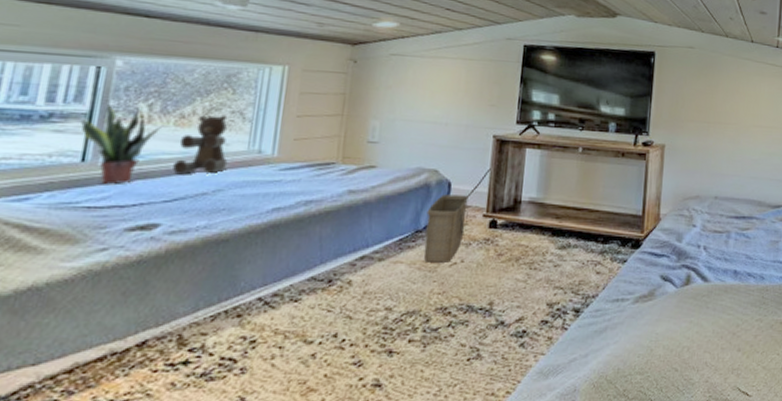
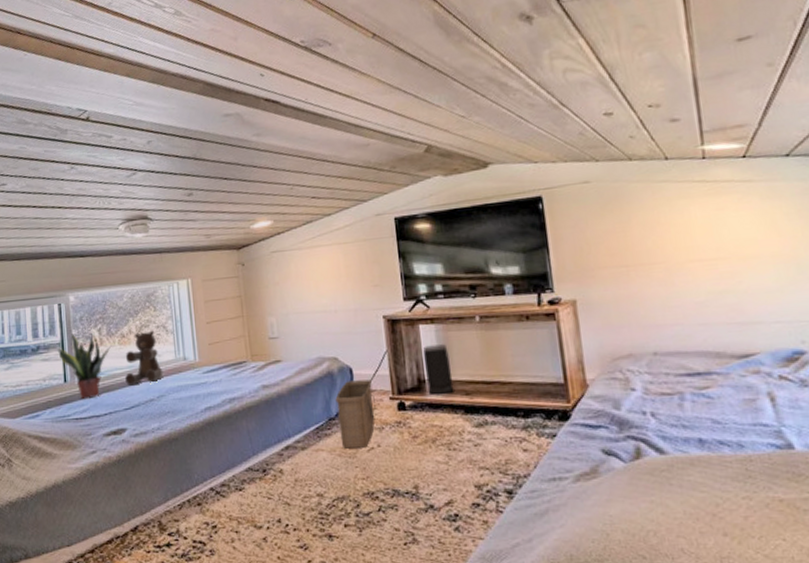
speaker: none [521,169,549,216] -> present [422,344,454,394]

